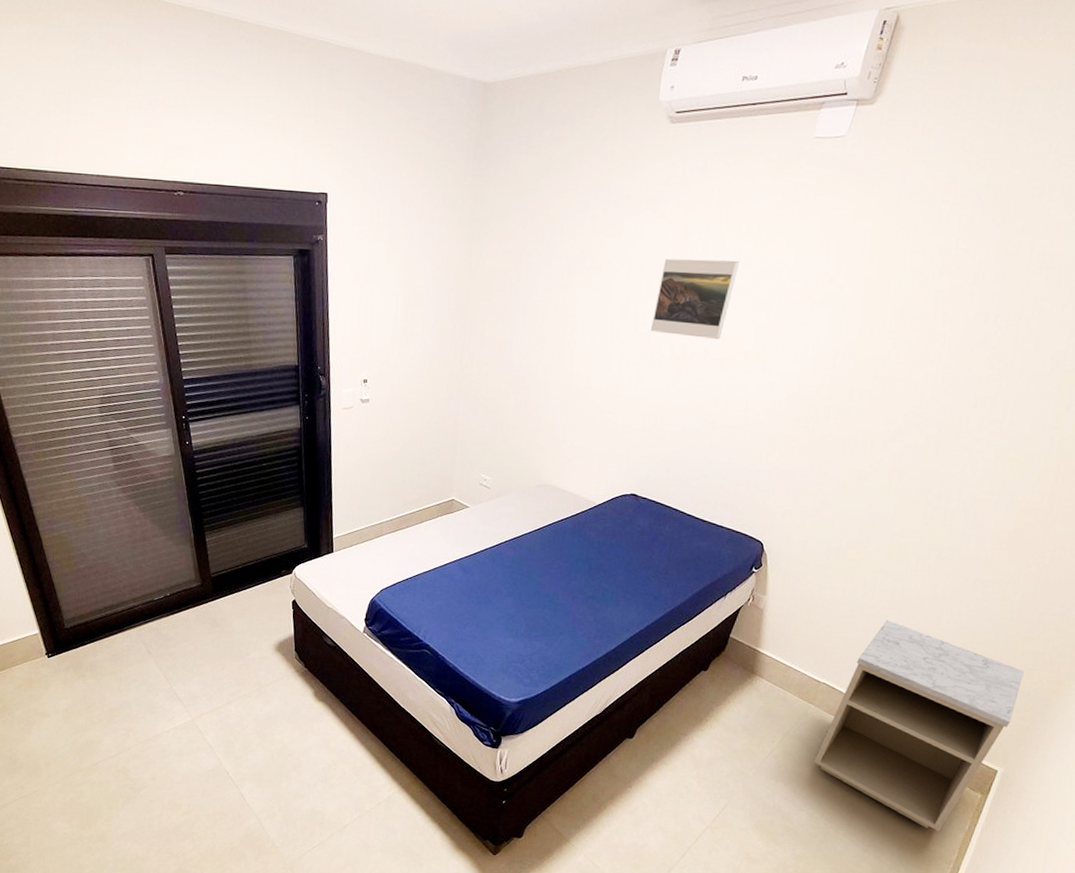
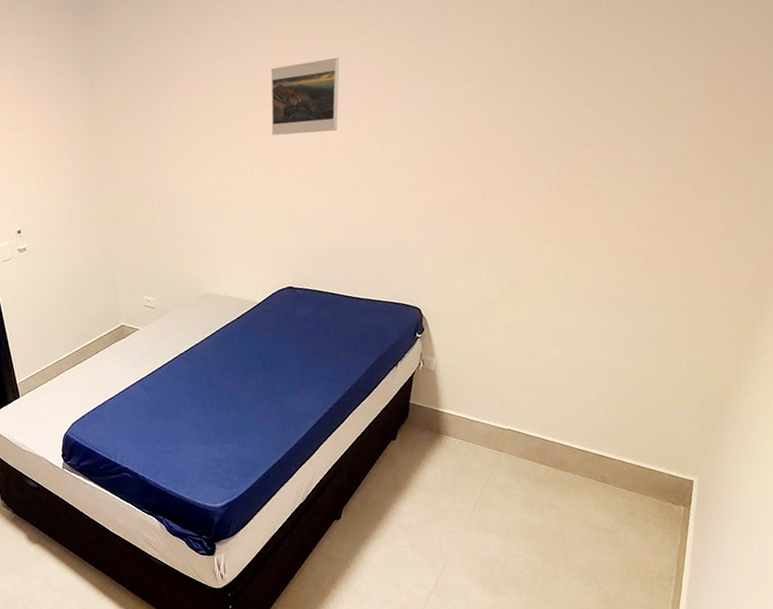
nightstand: present [813,620,1024,832] -> none [517,357,694,551]

